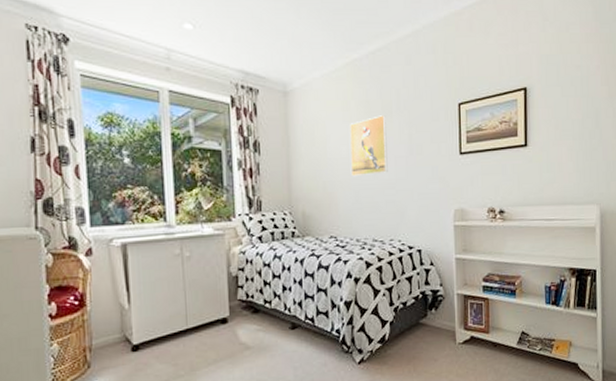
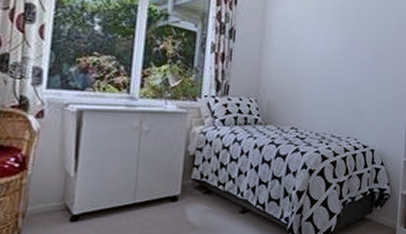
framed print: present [350,115,388,177] -> none [319,22,357,75]

